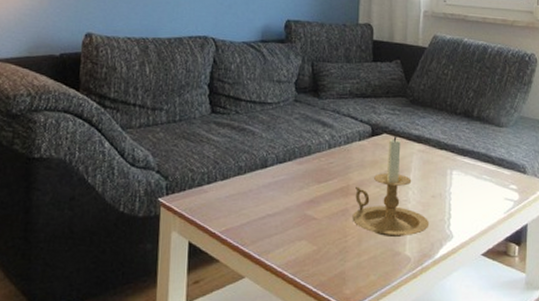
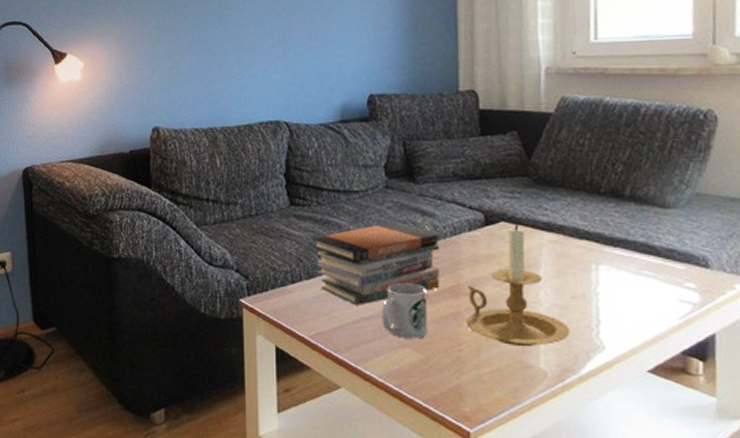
book stack: none [228,131,335,204] -> present [311,223,440,305]
mug: none [284,183,322,232] -> present [381,282,428,339]

